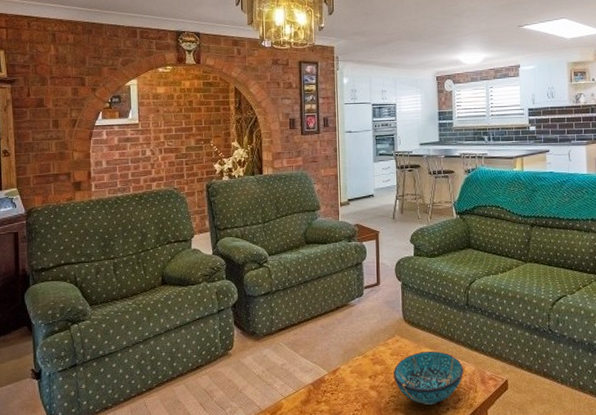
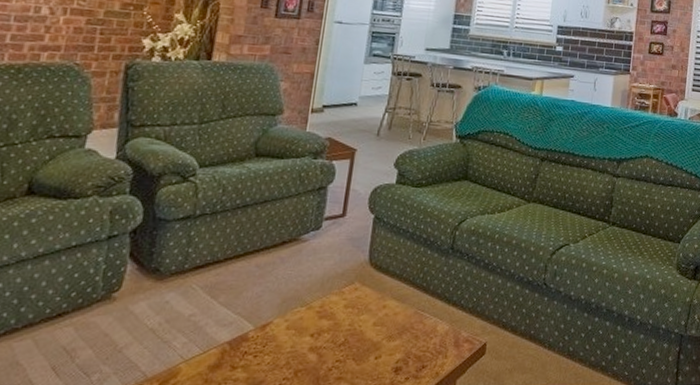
decorative bowl: present [393,351,464,405] -> none [343,303,436,373]

